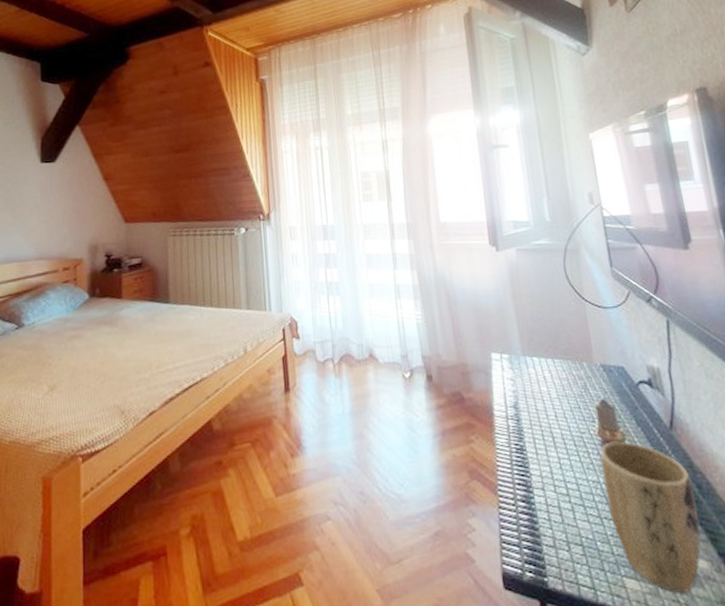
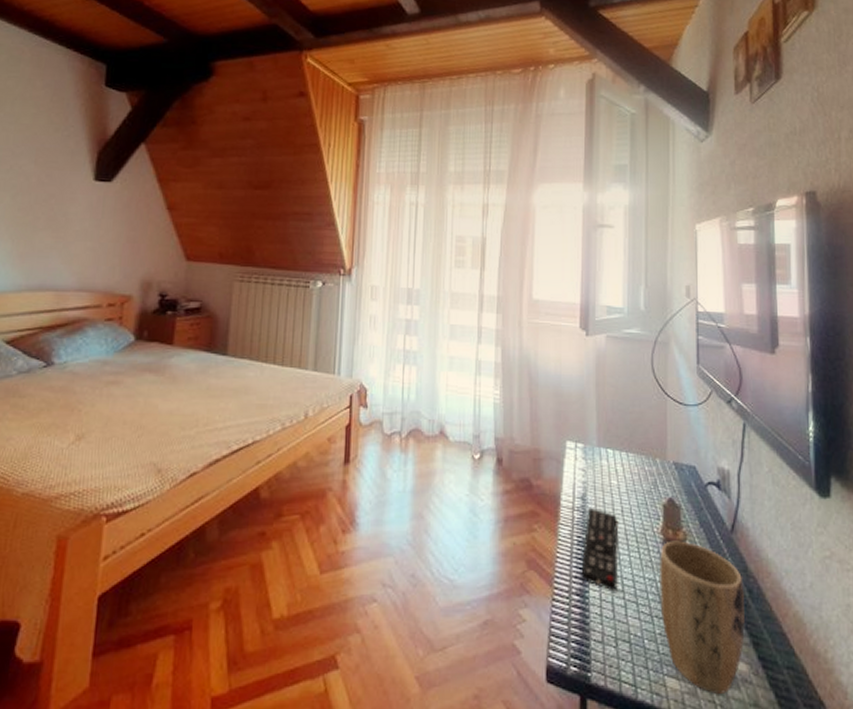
remote control: none [521,415,563,496] -> present [581,507,618,592]

